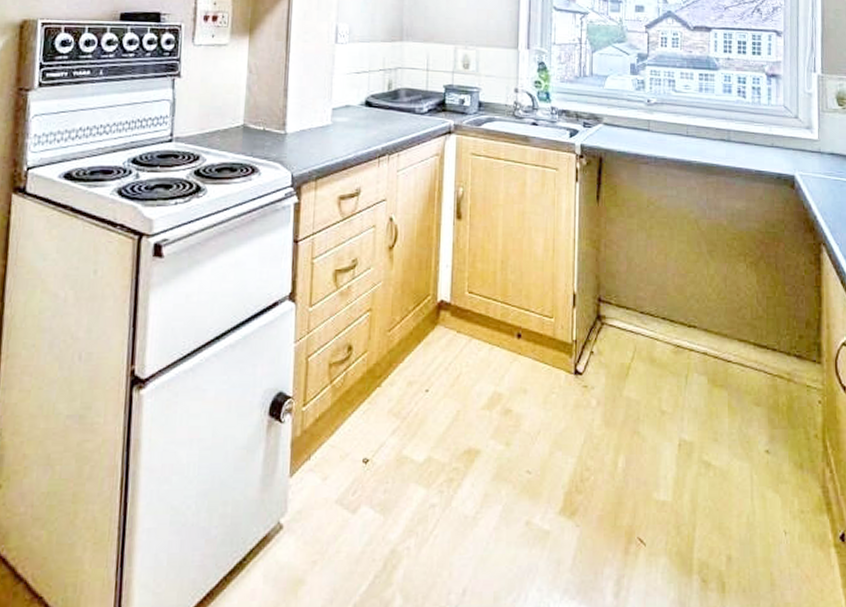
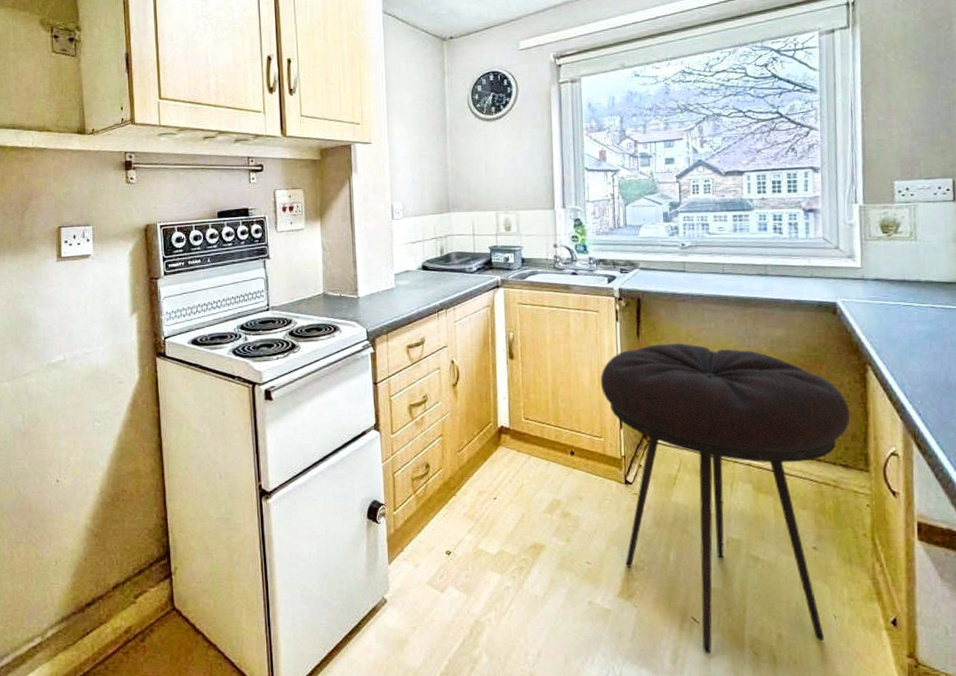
stool: none [554,211,805,584] -> present [600,343,851,655]

